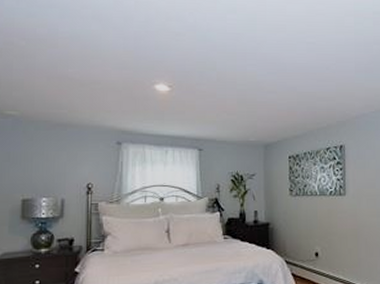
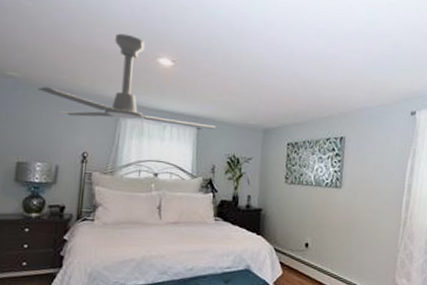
ceiling fan: none [37,64,217,149] -> present [37,33,216,129]

